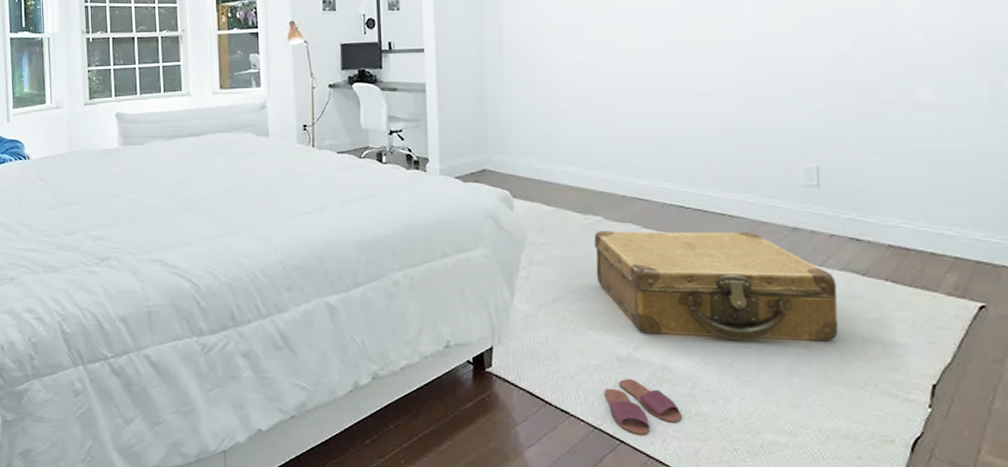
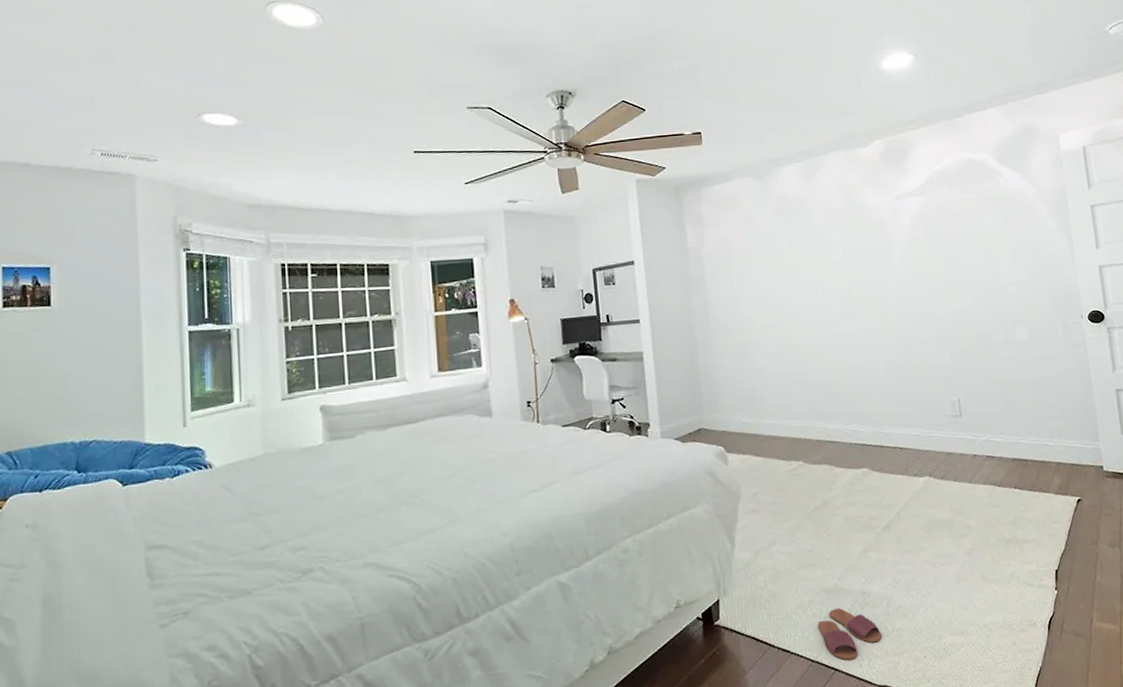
suitcase: present [593,231,839,342] -> none [797,460,988,563]

